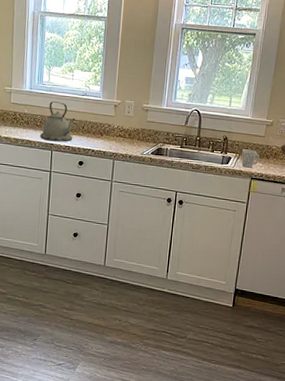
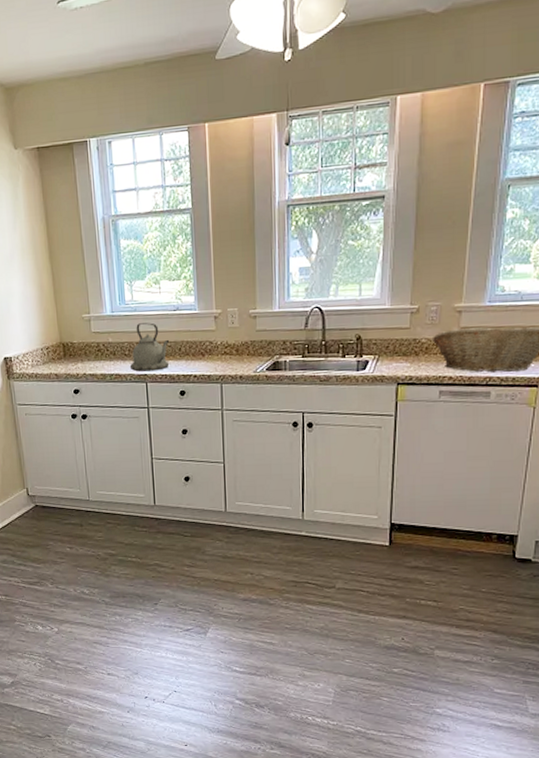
mug: present [241,149,260,168] -> none [382,347,405,371]

